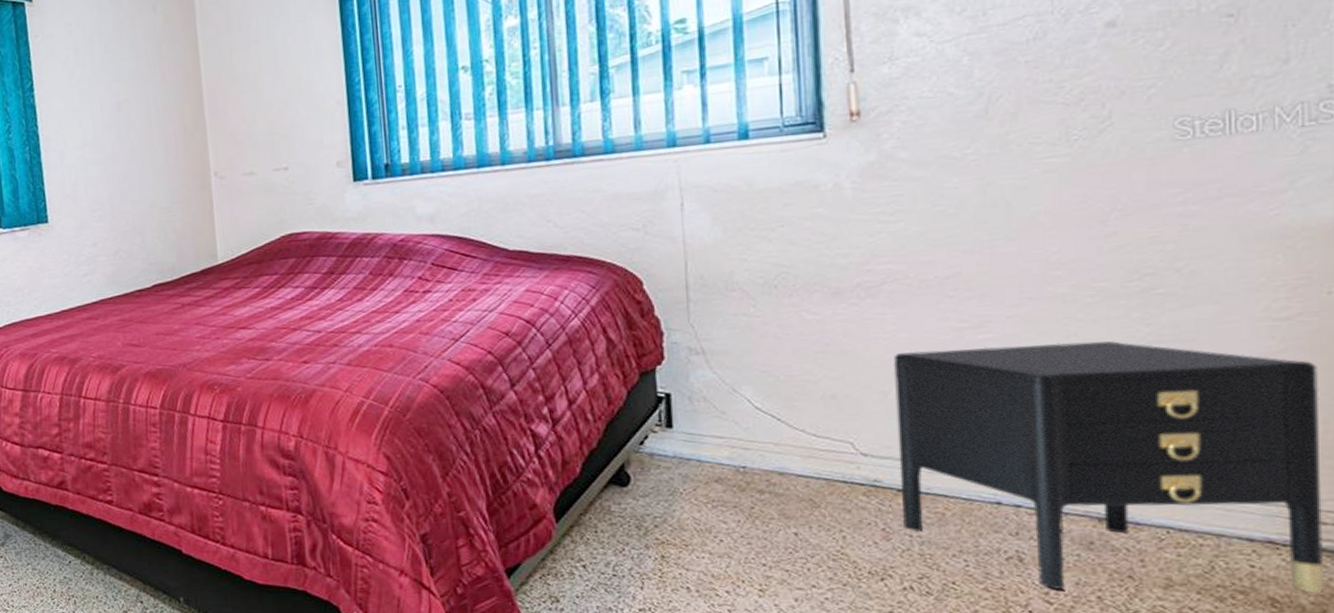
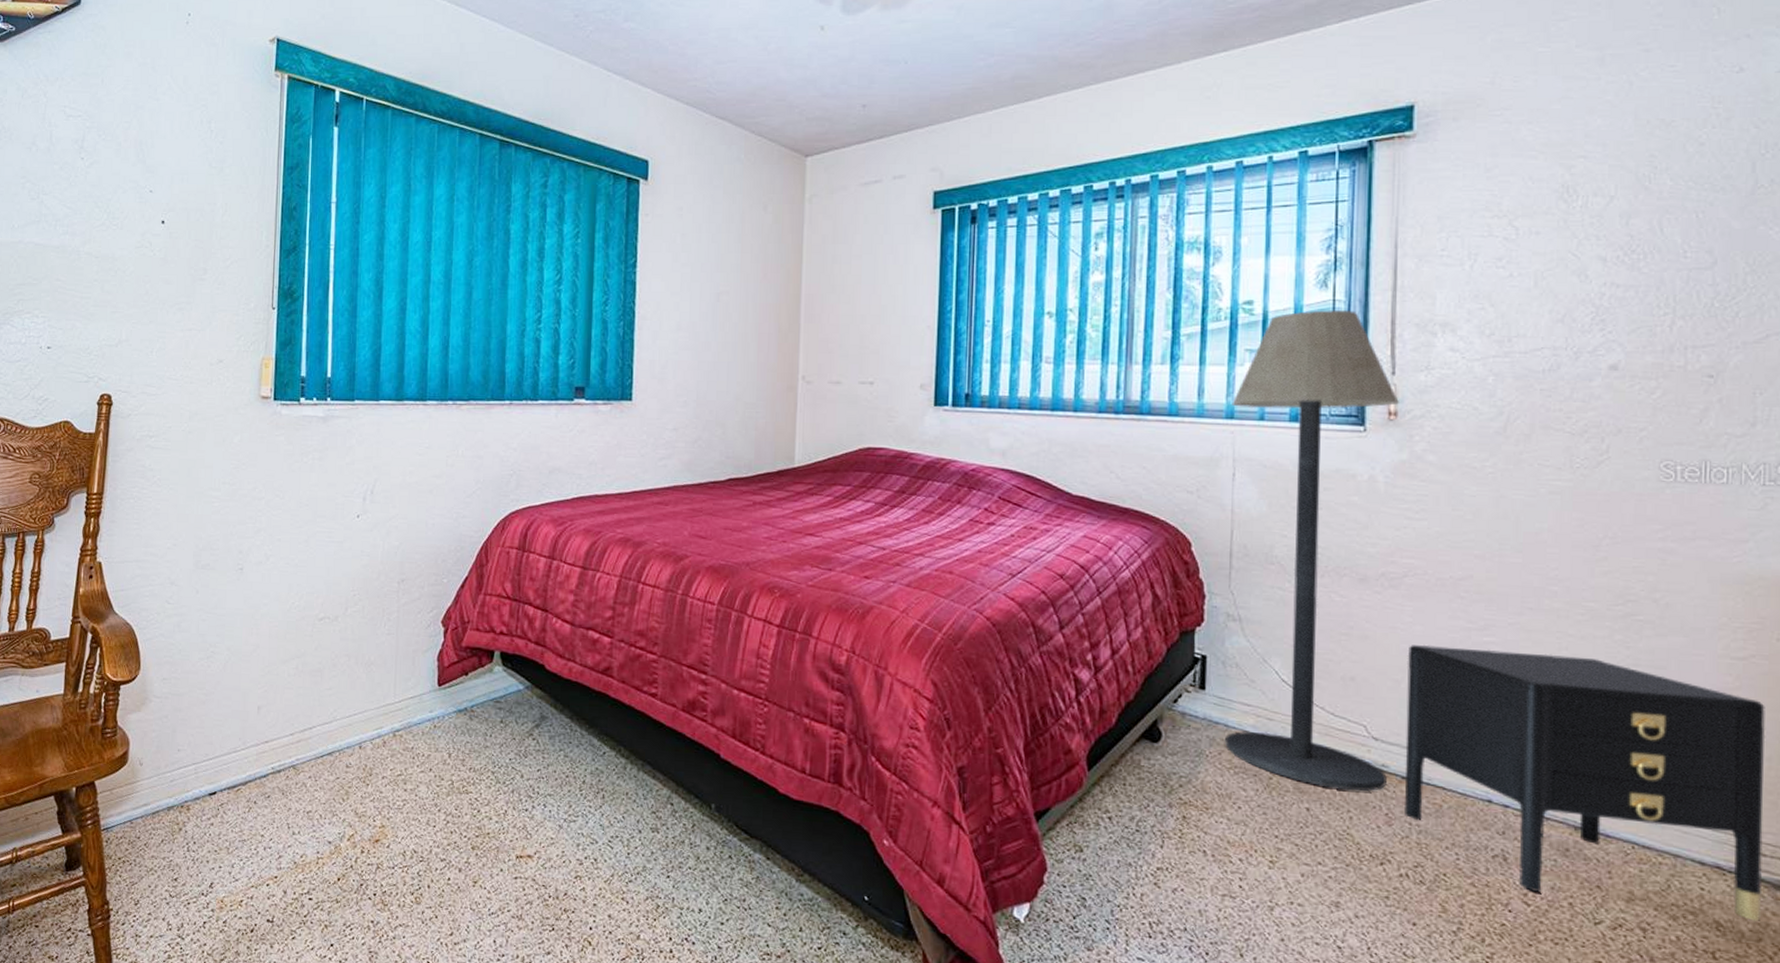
floor lamp: none [672,10,881,511] -> present [1225,309,1399,792]

